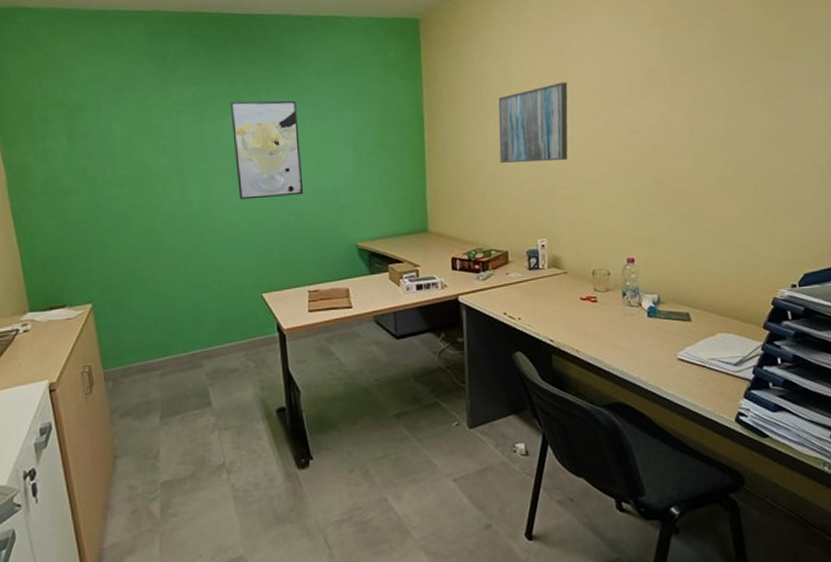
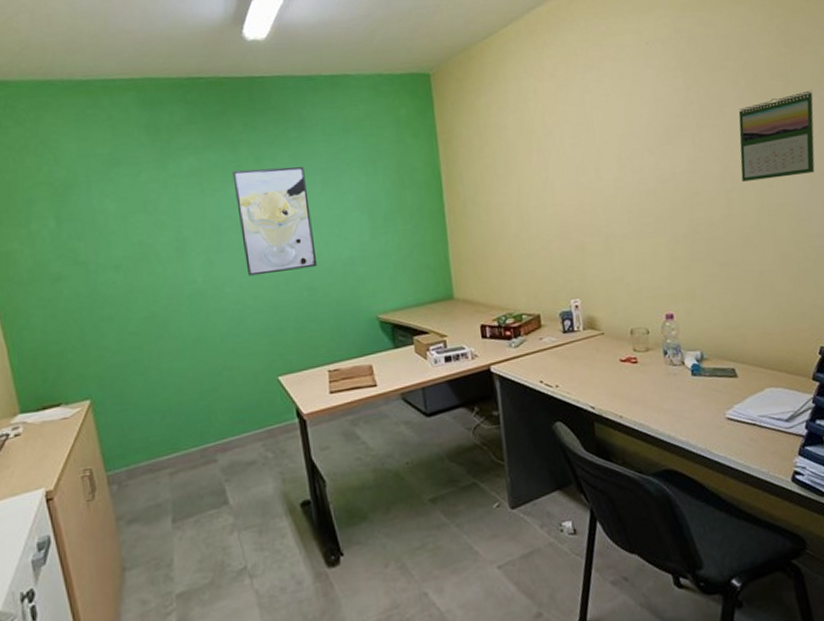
wall art: present [498,82,568,163] -> none [519,132,596,221]
calendar: none [710,52,787,137] -> present [738,90,815,182]

